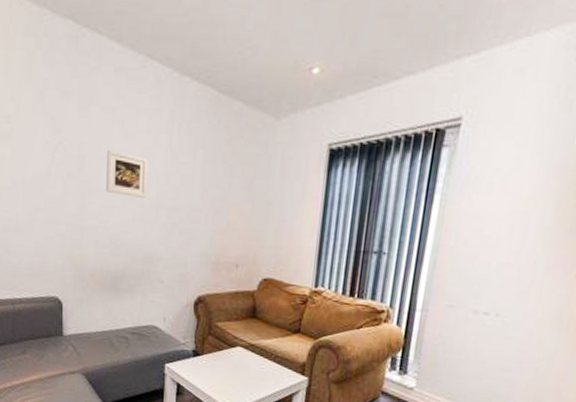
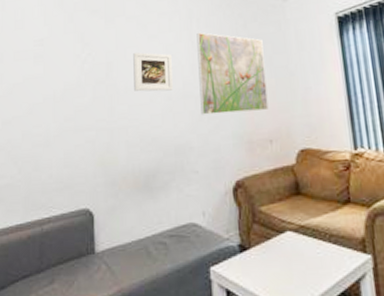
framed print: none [172,139,246,236] -> present [196,32,269,115]

